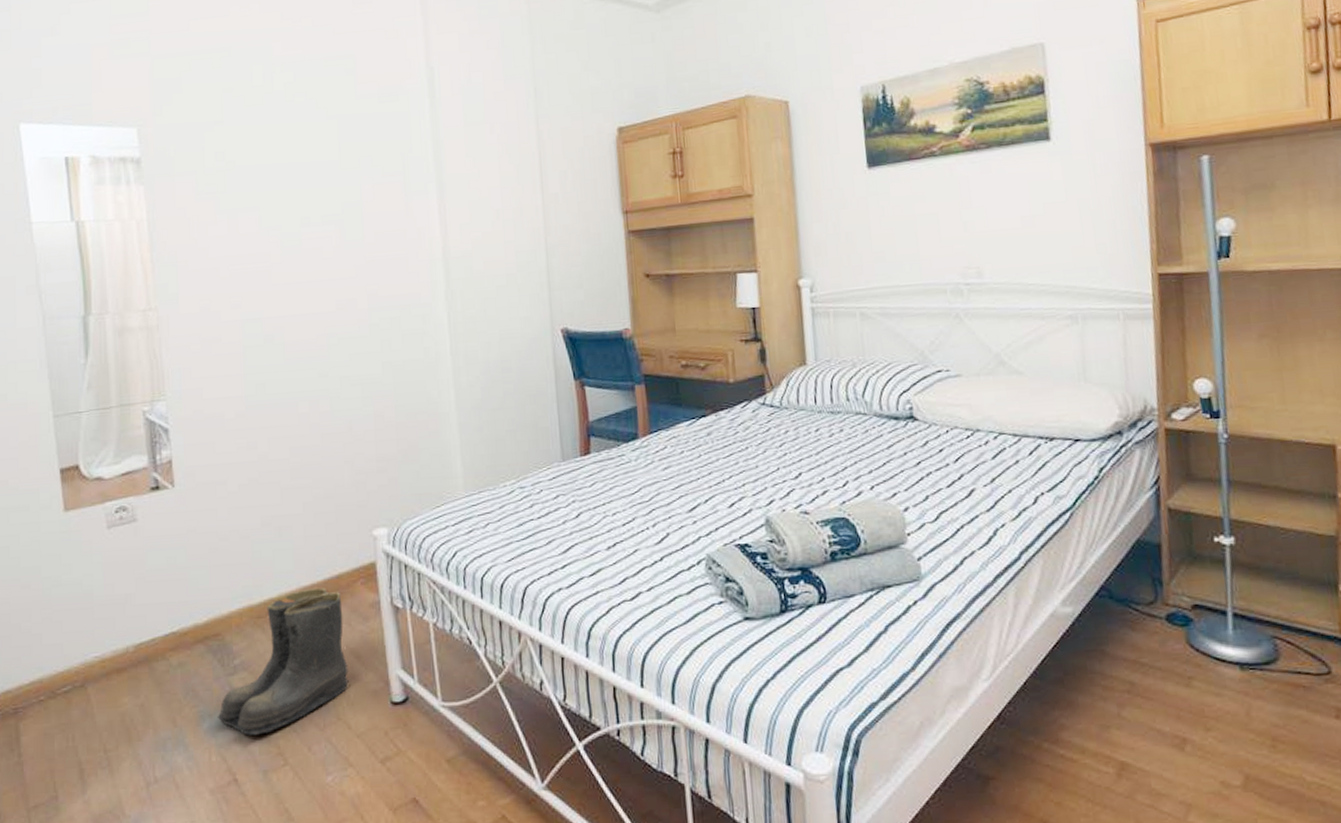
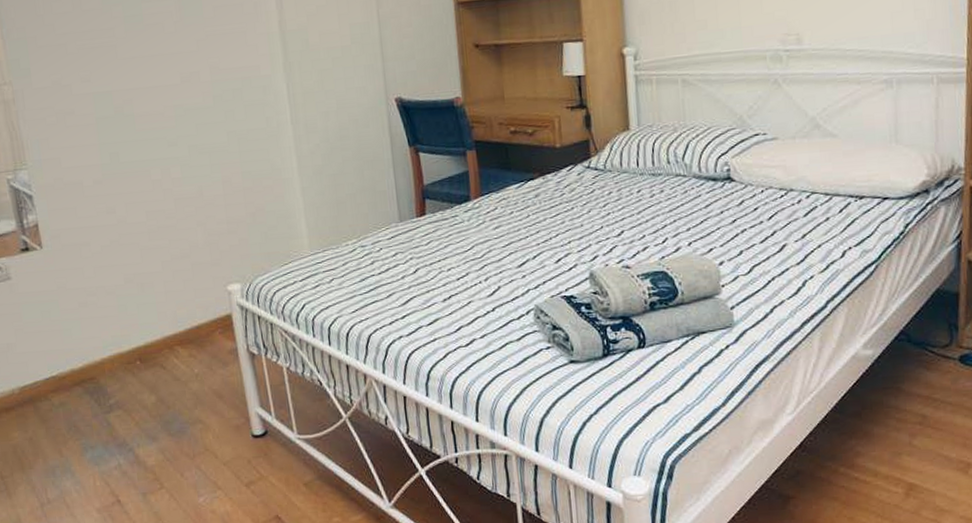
boots: present [217,587,349,735] -> none [98,336,214,464]

